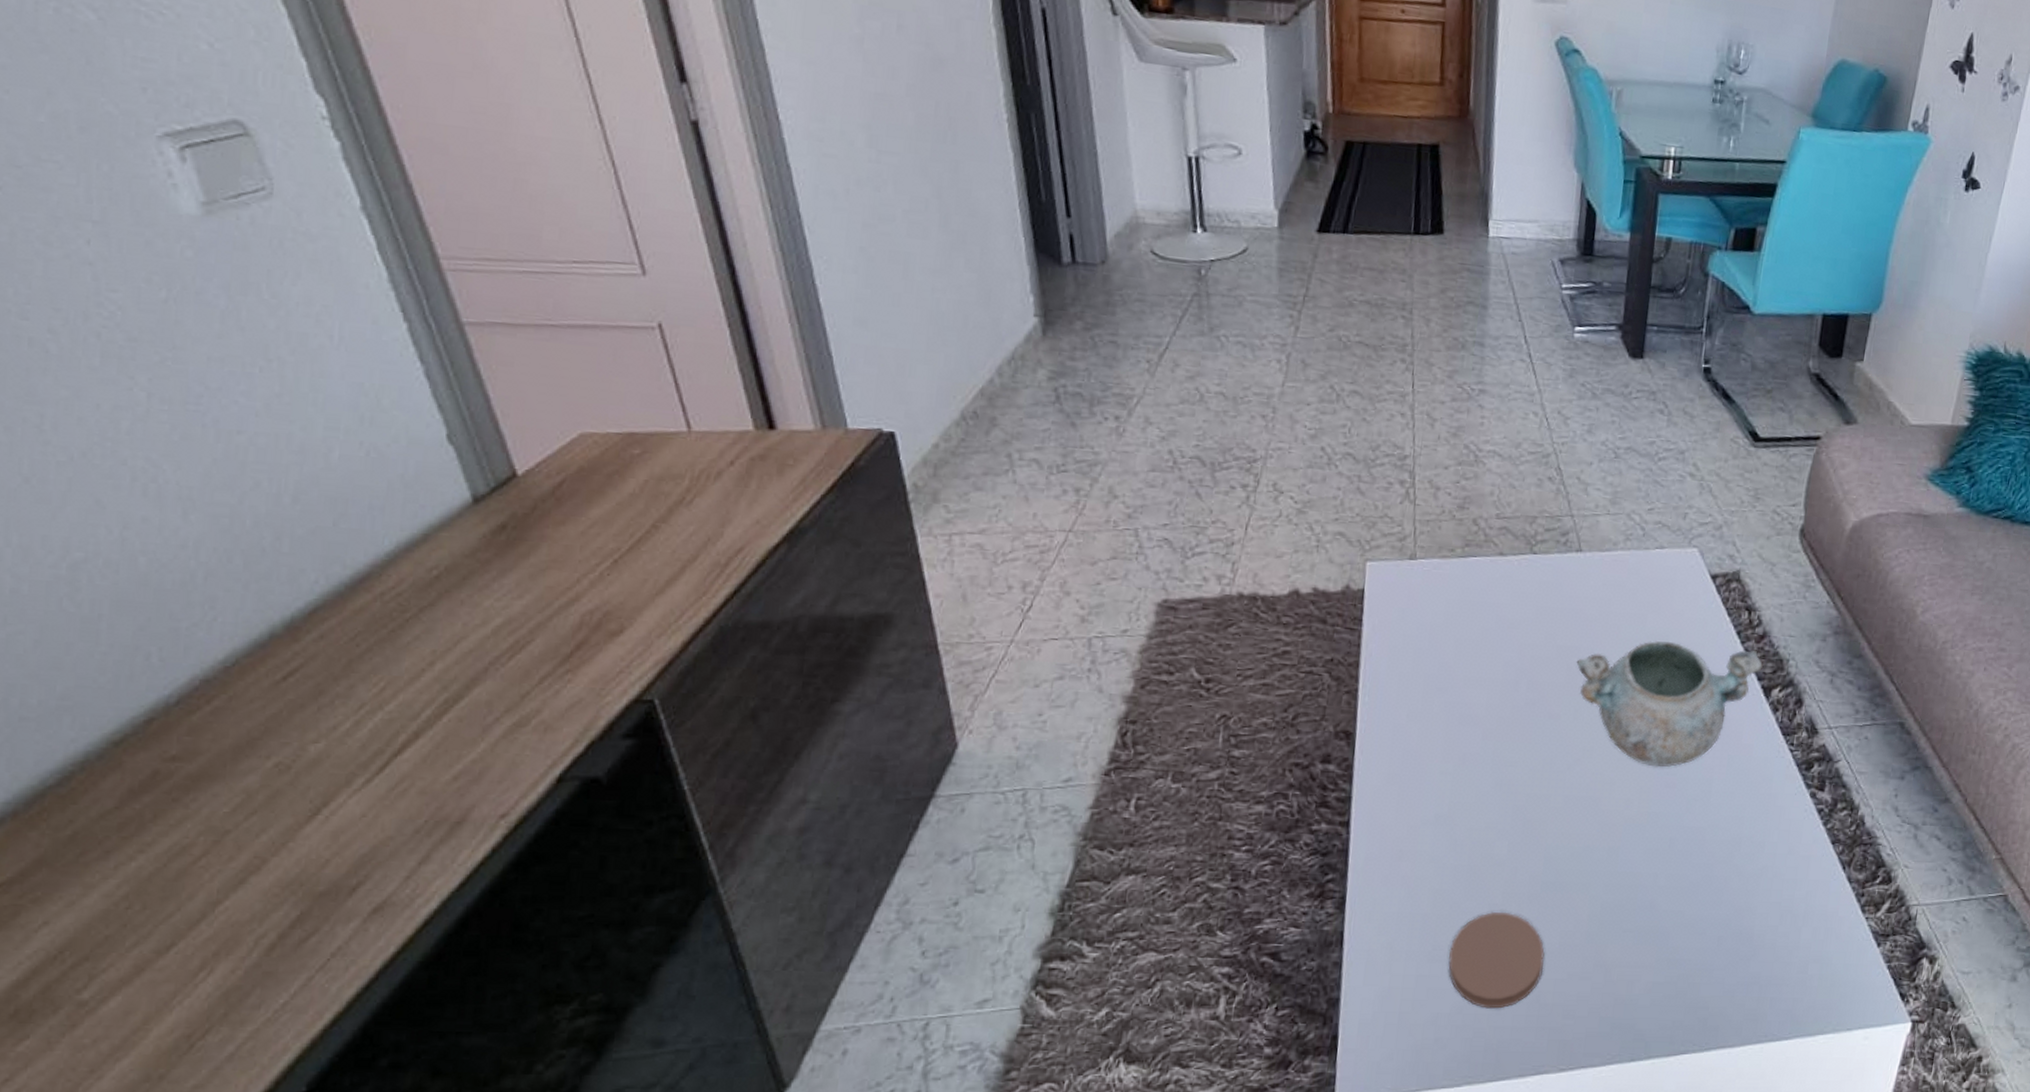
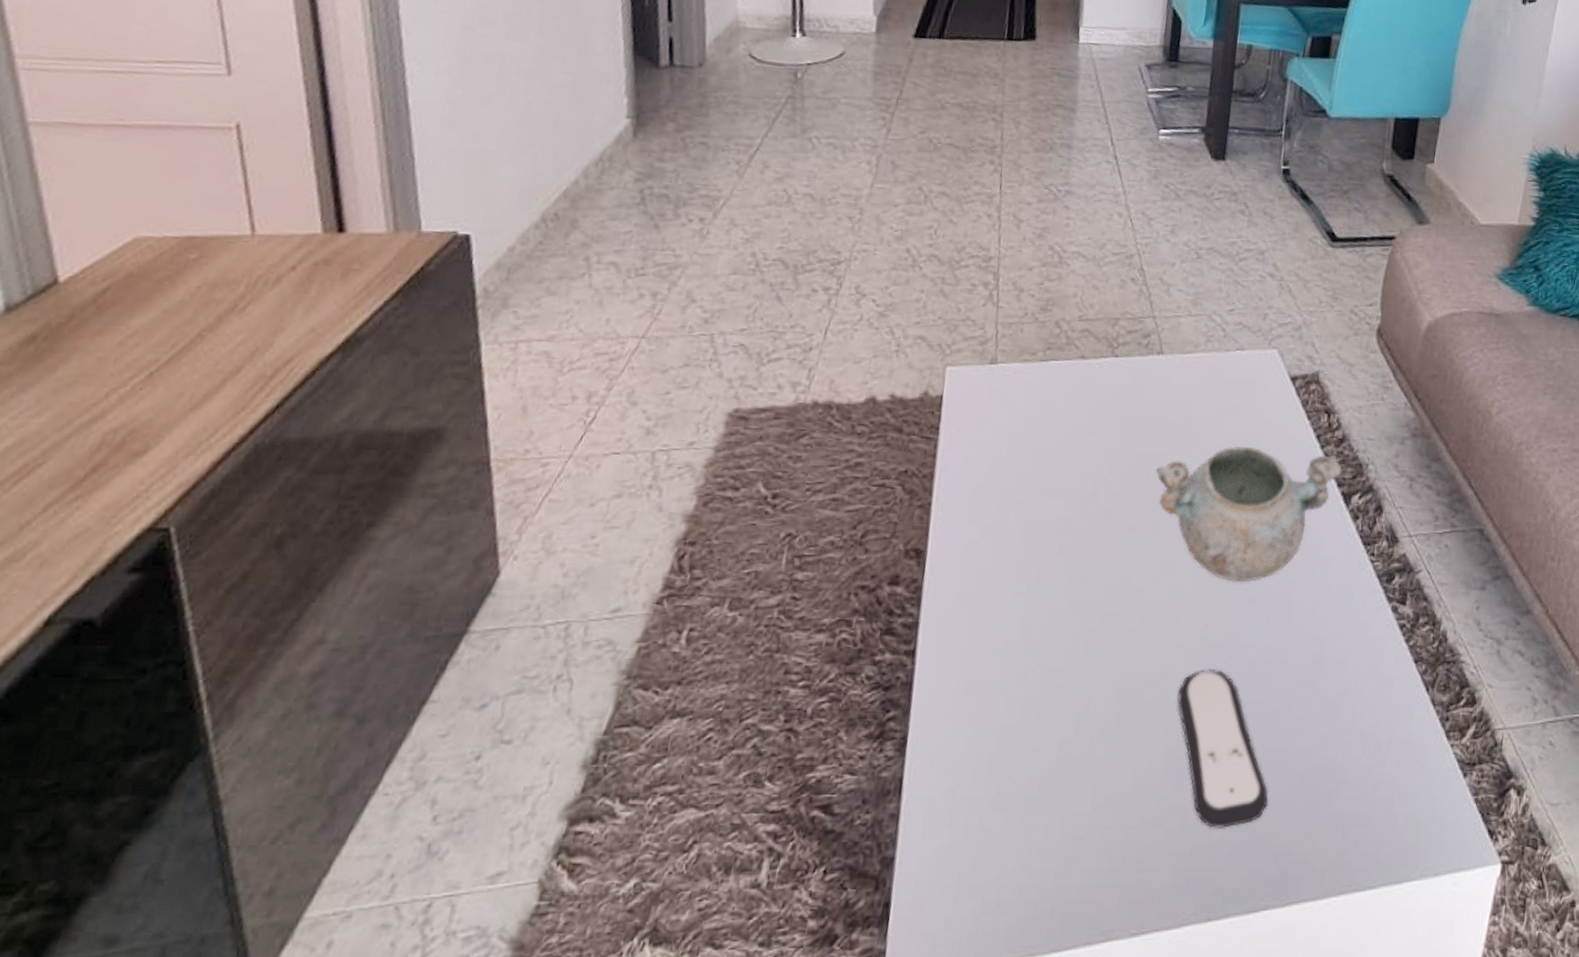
coaster: present [1448,911,1545,1009] -> none [1014,749,1117,864]
remote control: none [1600,845,1689,984] -> present [1177,669,1269,828]

